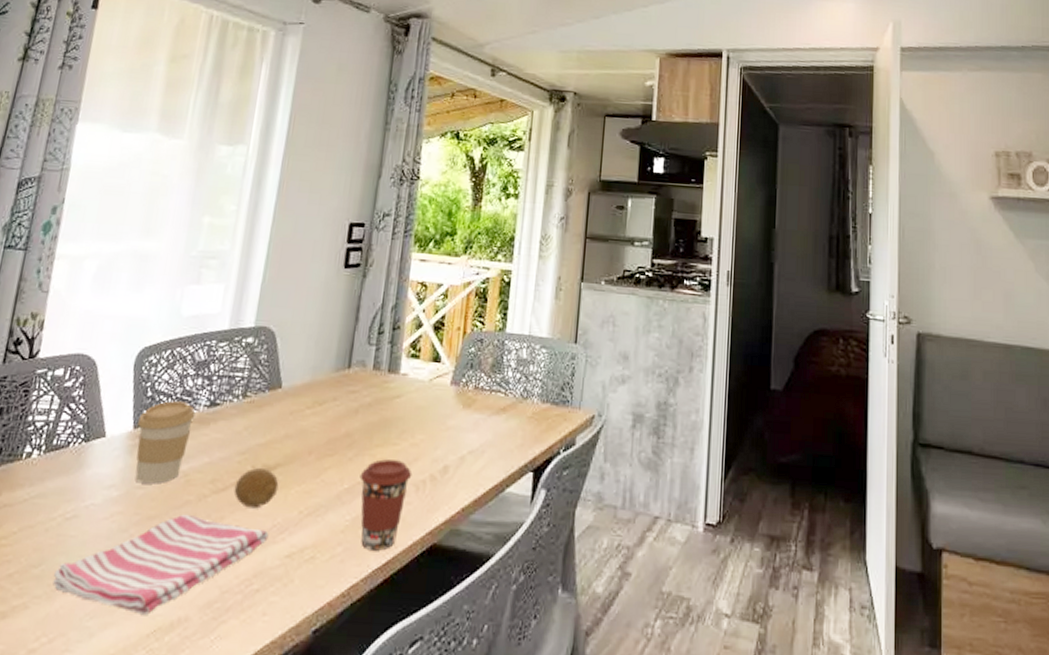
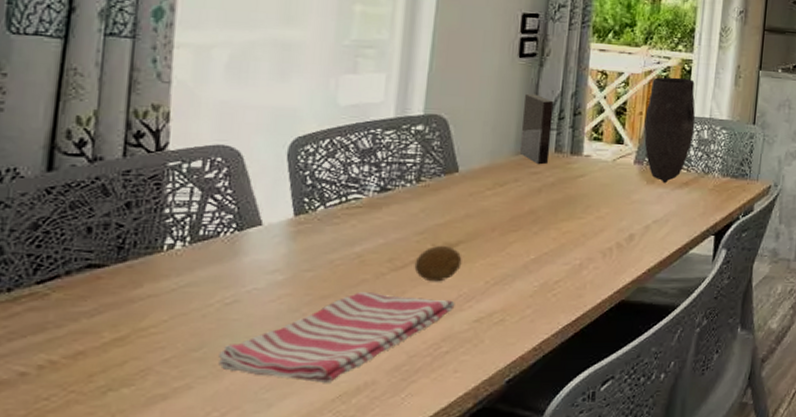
coffee cup: present [135,401,196,484] -> none [299,188,365,266]
vase: none [339,289,514,408] -> present [519,77,695,184]
coffee cup: present [360,459,412,551] -> none [546,232,599,310]

